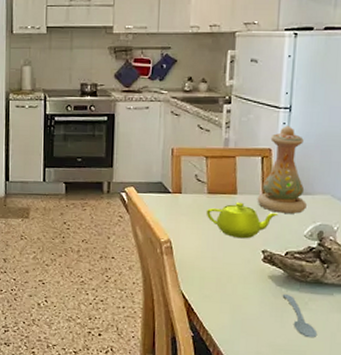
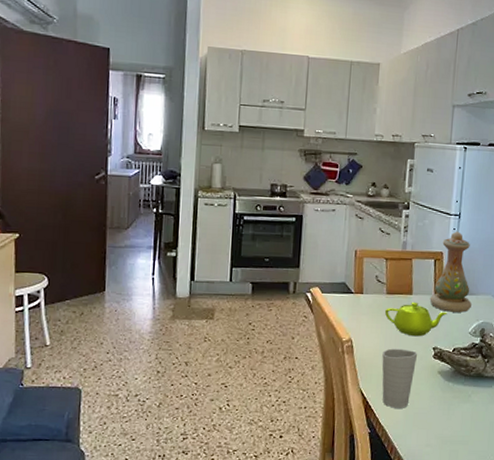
cup: none [204,250,245,313] -> present [382,348,418,408]
spoon: present [283,293,318,338] -> none [450,387,479,428]

